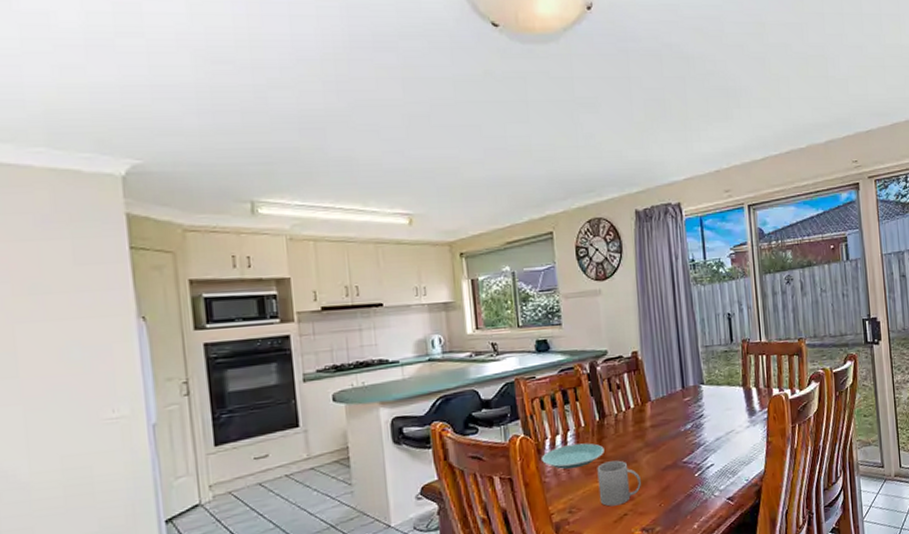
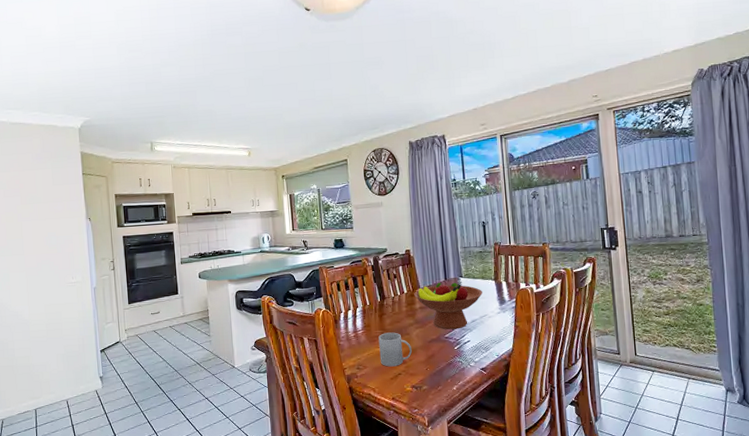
plate: present [542,443,604,469] -> none [338,317,384,336]
fruit bowl: none [643,391,728,453] -> present [414,282,482,330]

